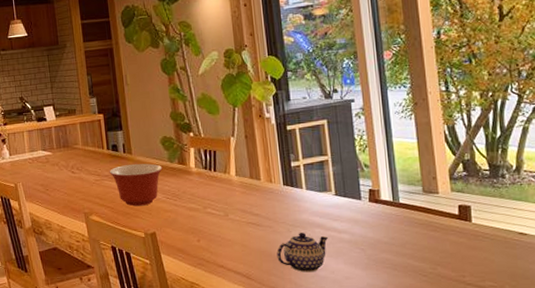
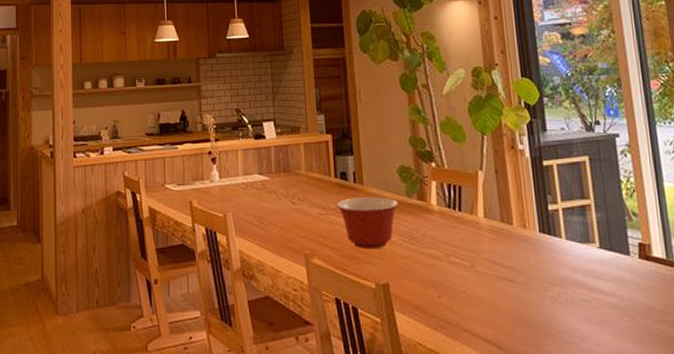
teapot: present [277,233,329,273] -> none [532,293,593,344]

